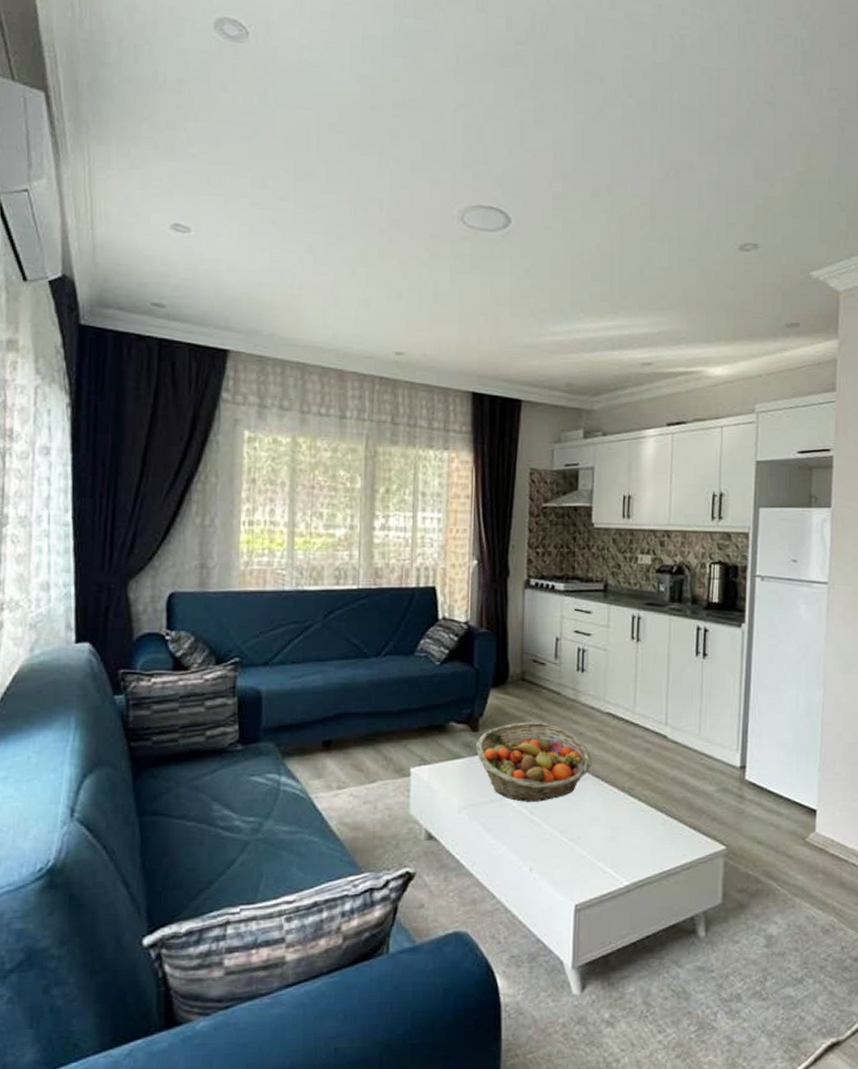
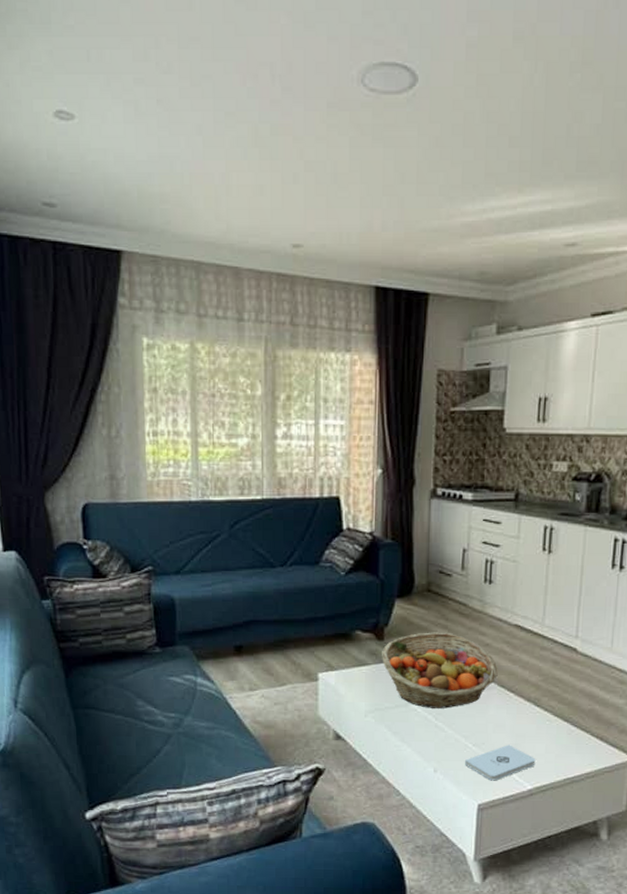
notepad: none [561,838,632,878] -> present [465,744,536,781]

